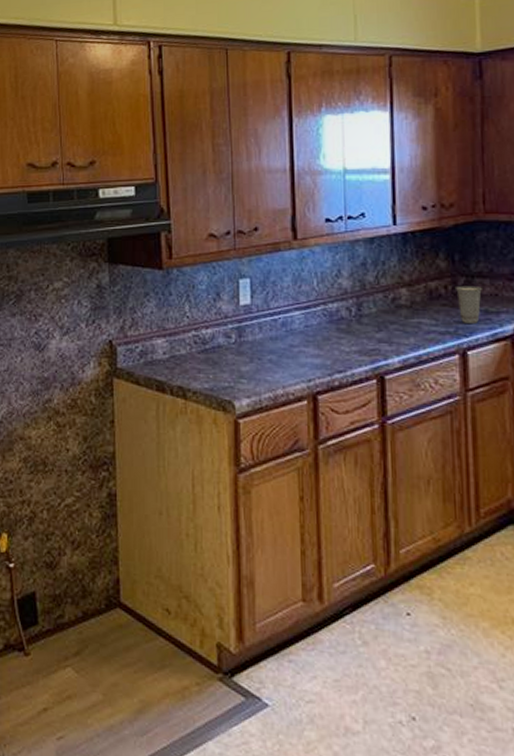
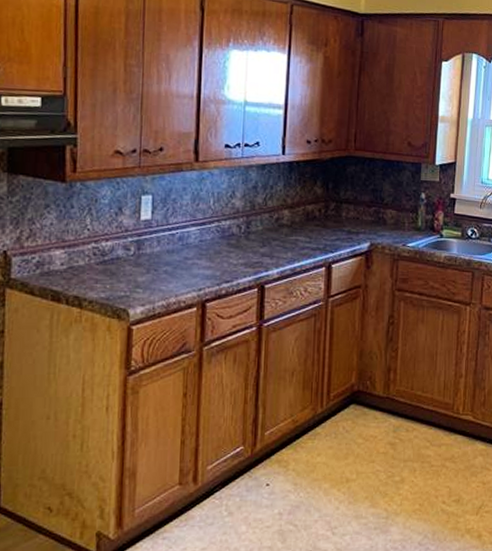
cup: present [454,285,483,323] -> none [326,209,348,241]

